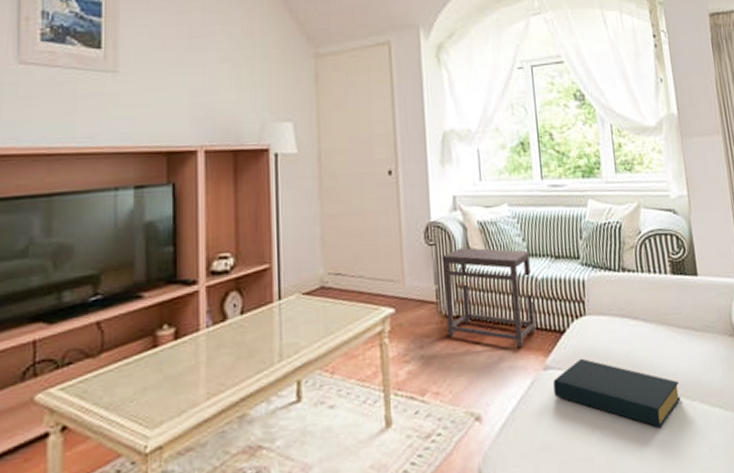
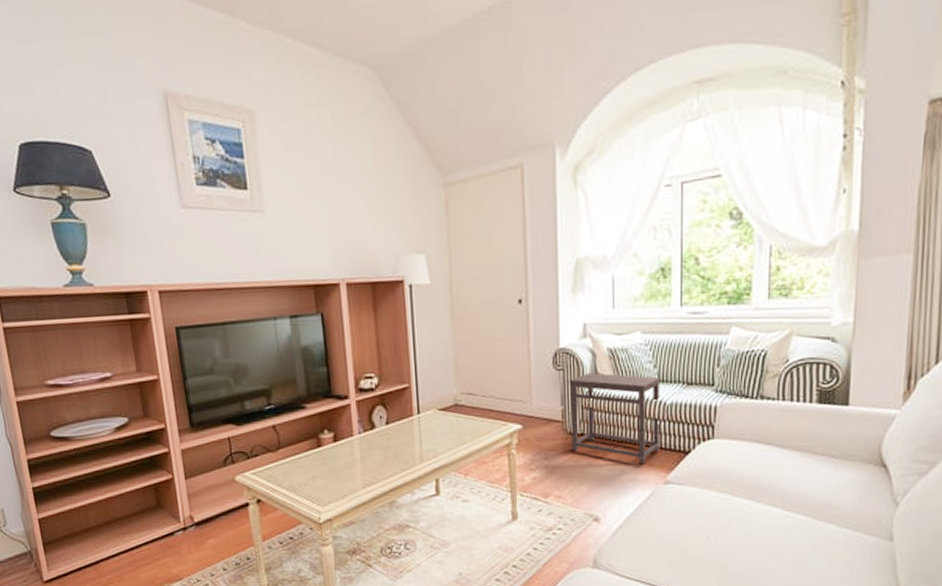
hardback book: present [553,358,681,428] -> none [673,476,807,541]

